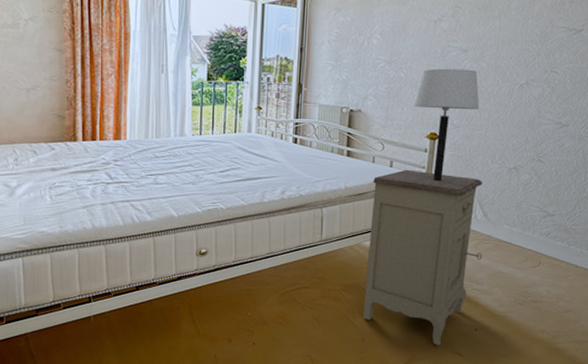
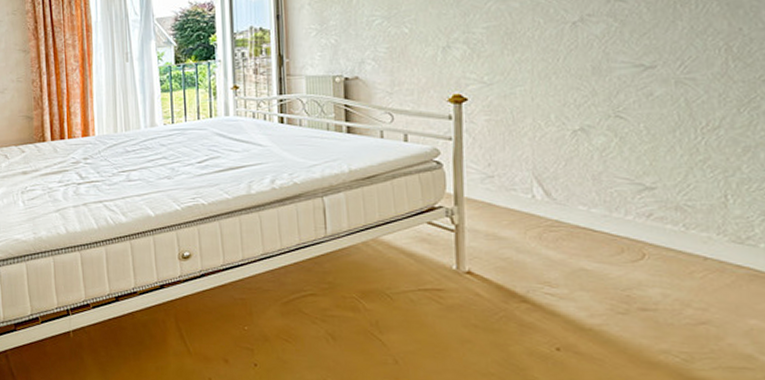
nightstand: present [362,169,482,345] -> none [384,142,551,370]
table lamp: present [413,68,480,182] -> none [426,12,518,155]

